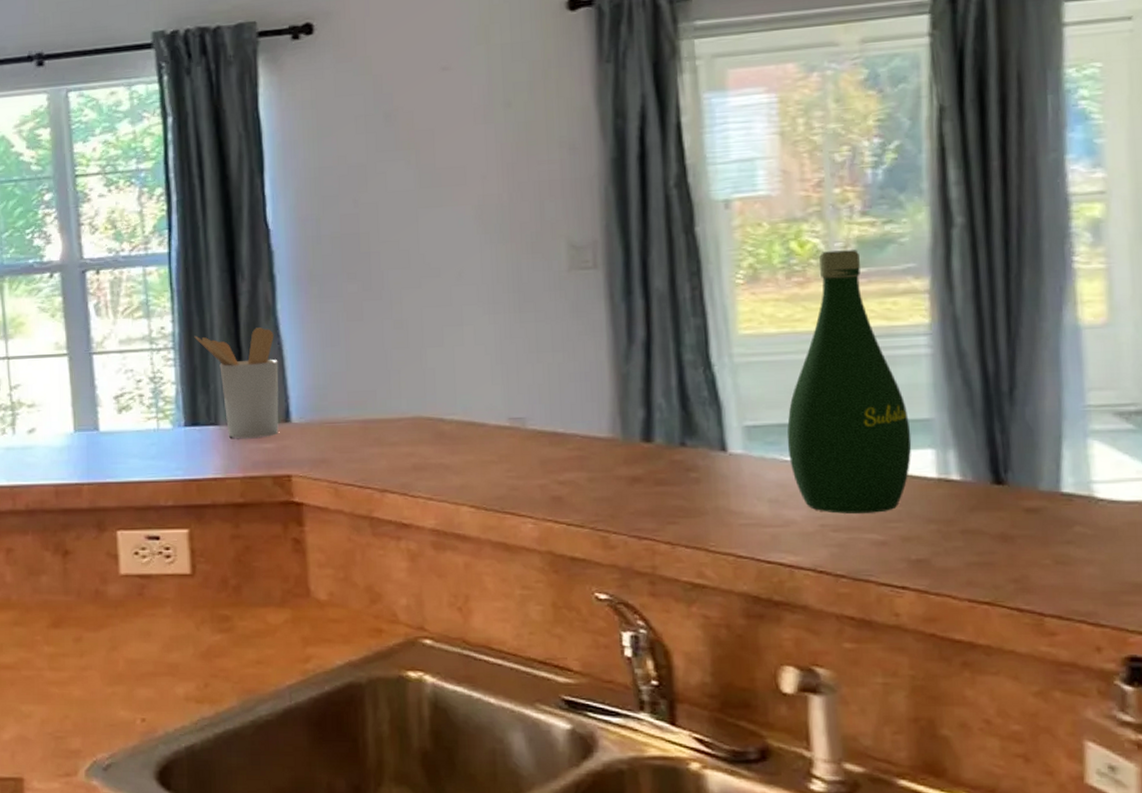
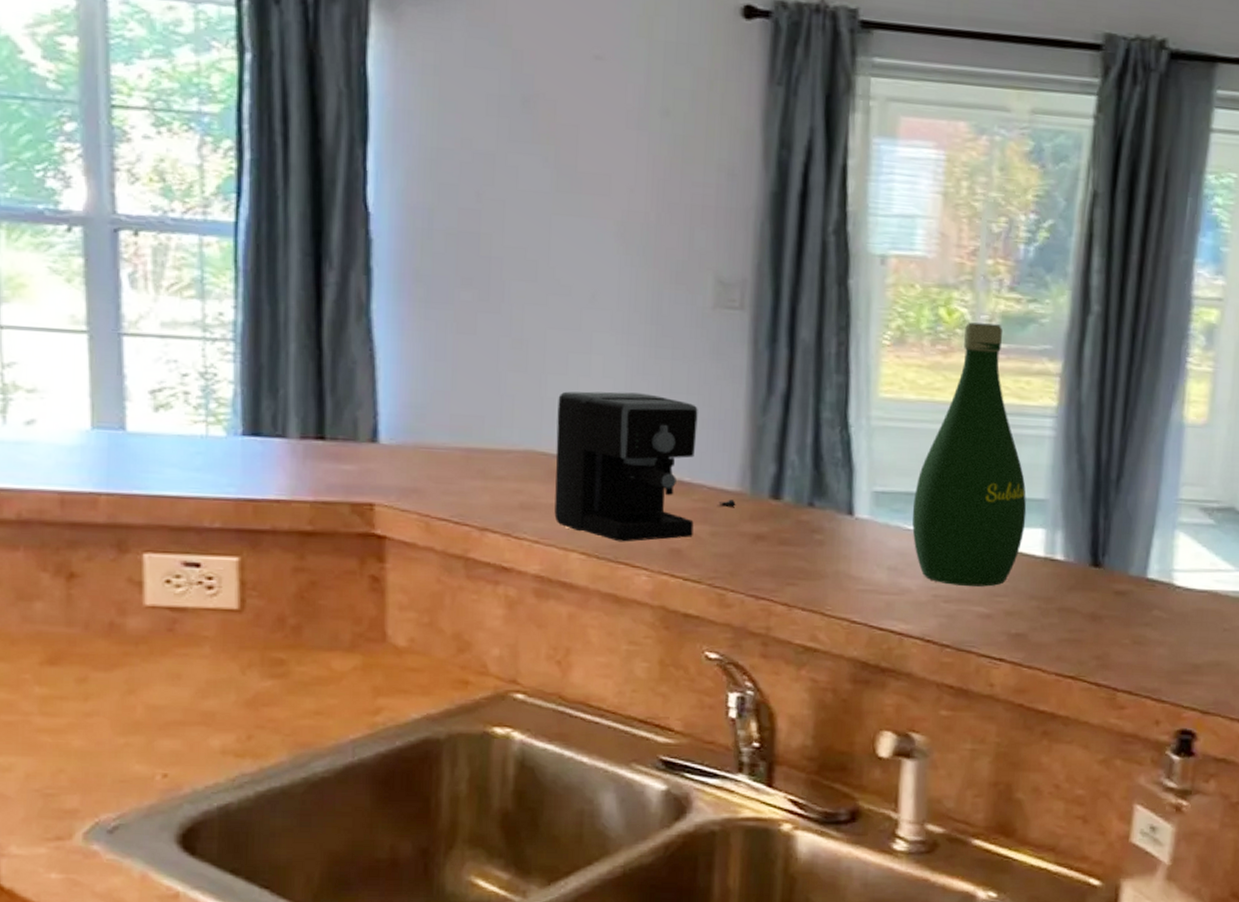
utensil holder: present [194,327,279,438] -> none [262,328,368,457]
coffee maker: none [437,355,608,494] -> present [554,391,735,542]

